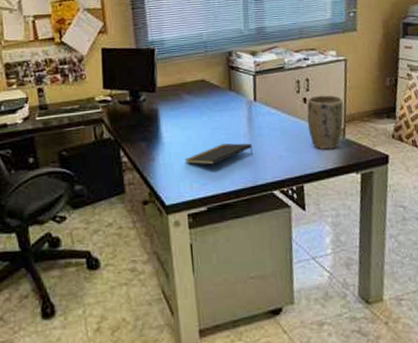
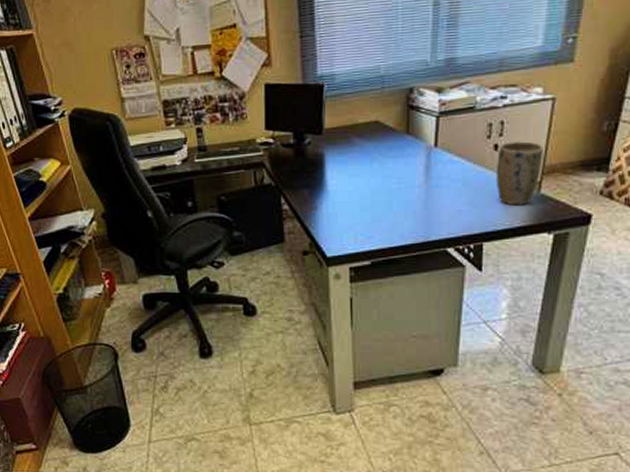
notepad: present [184,143,253,165] -> none [350,194,427,217]

